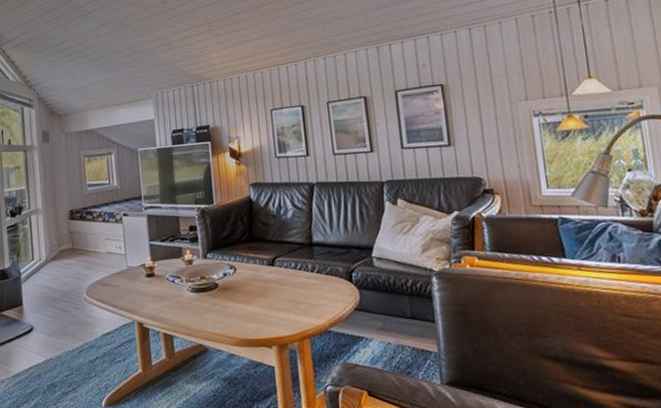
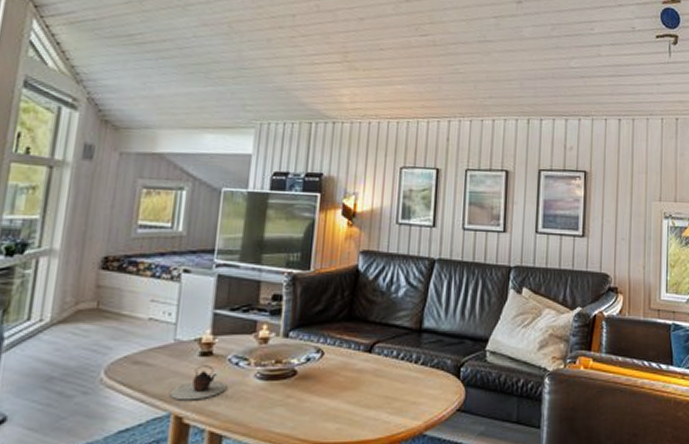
teapot: none [131,284,170,311] -> present [169,365,227,401]

